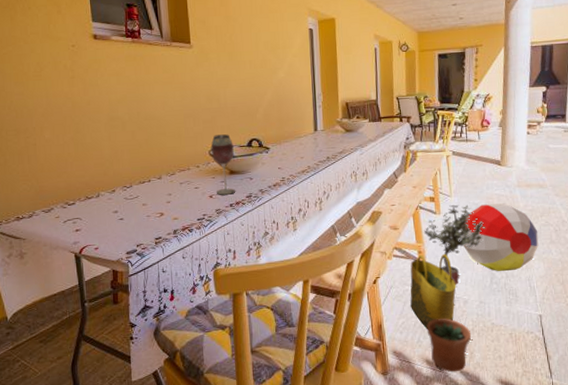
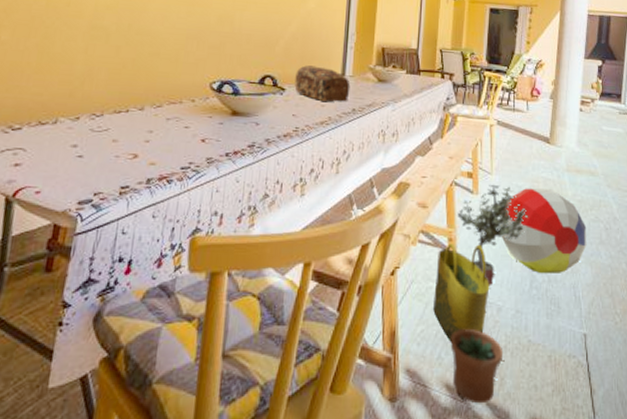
wineglass: present [210,134,235,195] -> none [211,64,242,141]
bread loaf: none [276,126,323,154] -> present [294,65,351,102]

